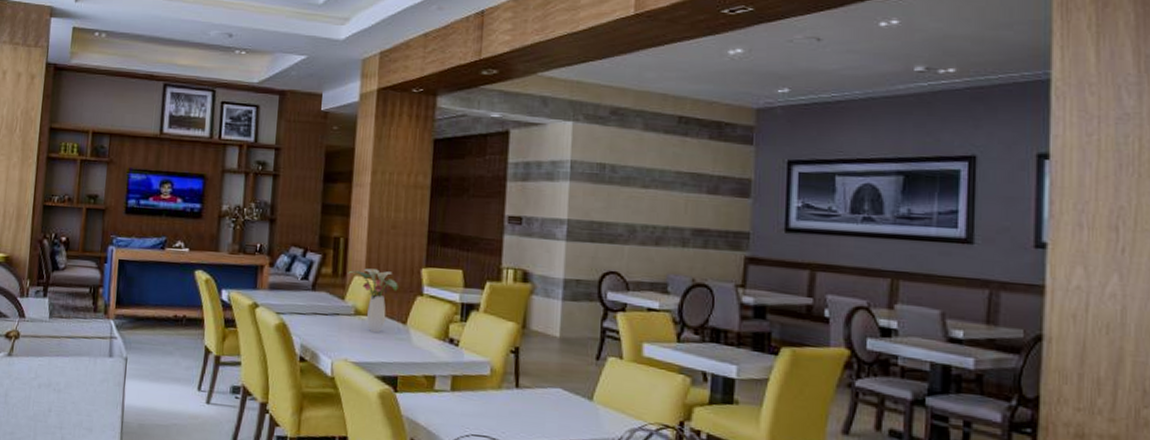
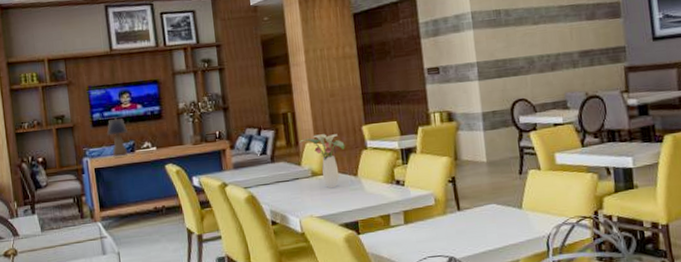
table lamp: none [139,208,162,254] -> present [107,118,128,159]

